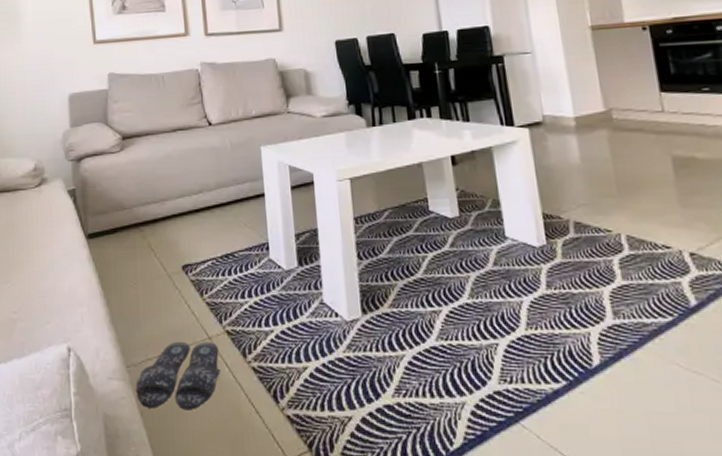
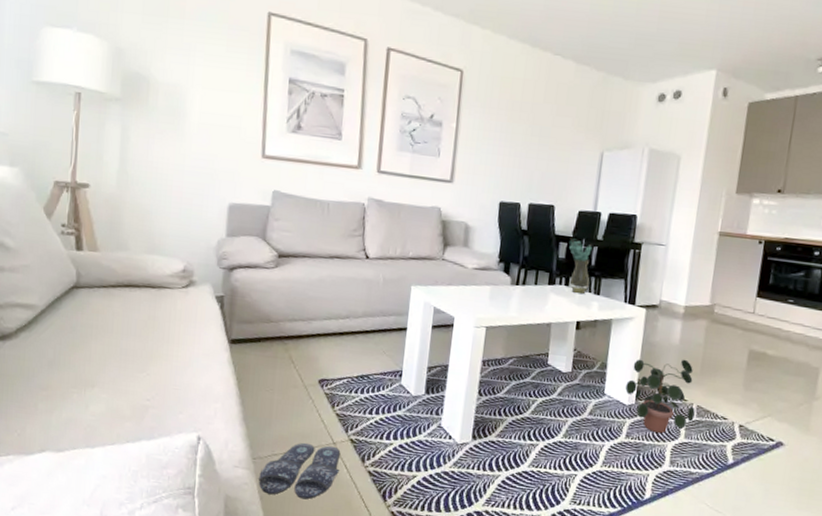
vase: none [419,63,456,125] -> present [568,236,592,295]
potted plant: none [529,180,627,278] -> present [625,359,695,434]

